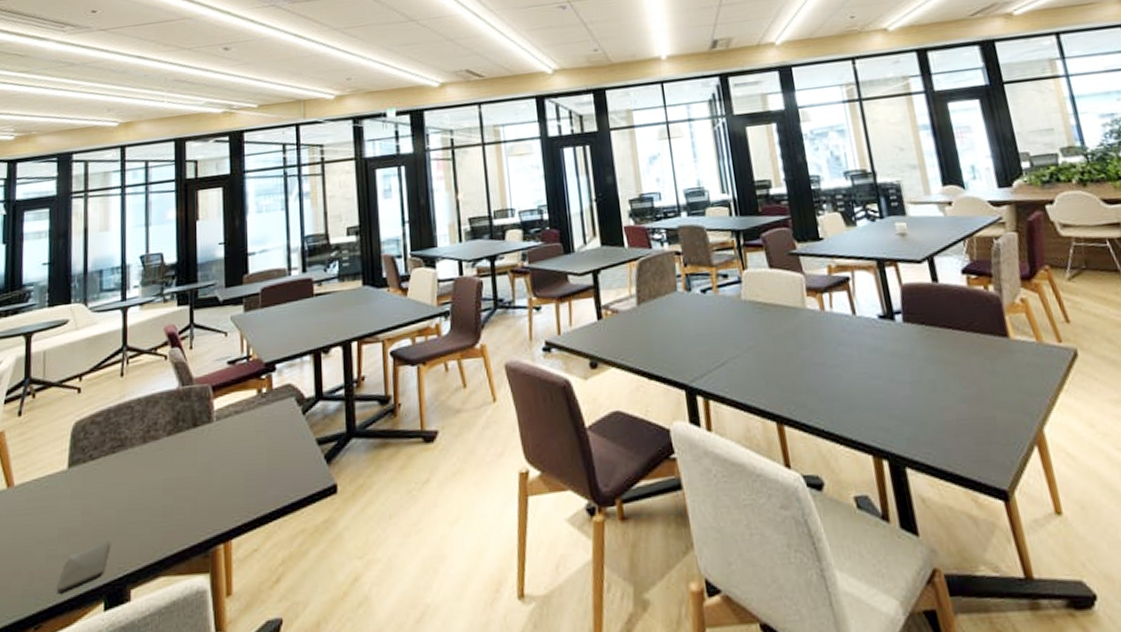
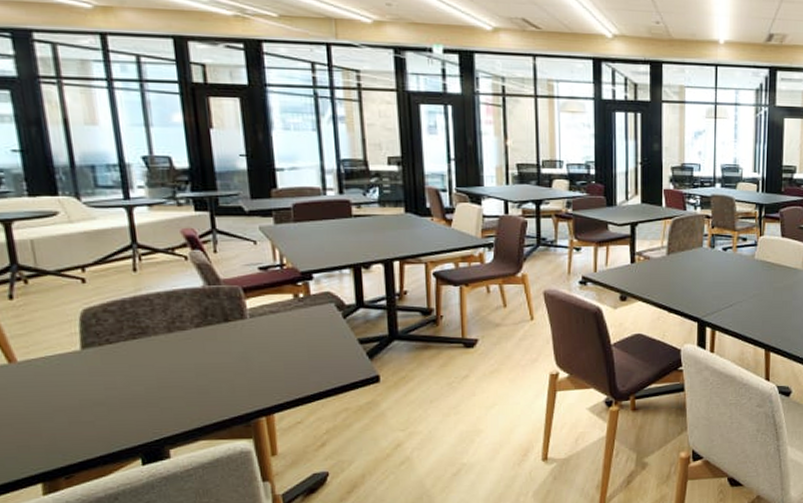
smartphone: present [58,540,111,594] -> none [86,411,142,452]

